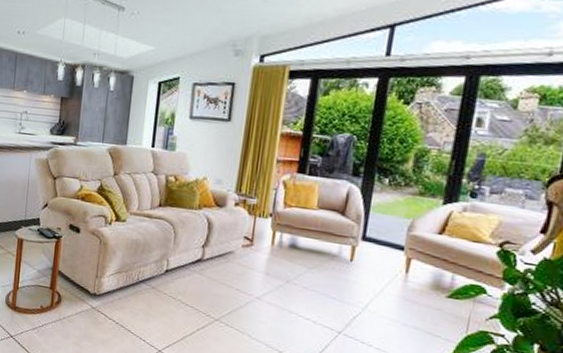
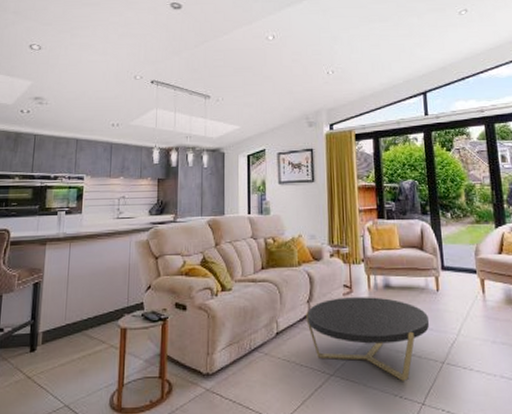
coffee table: none [198,248,335,341] -> present [306,297,430,381]

